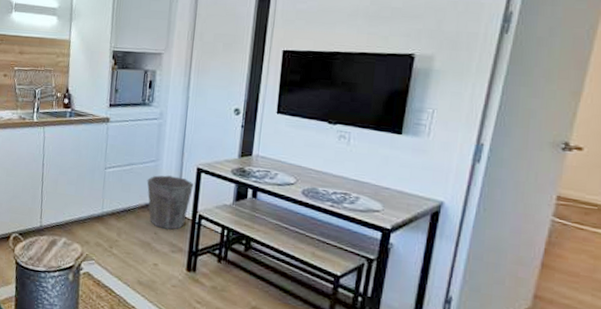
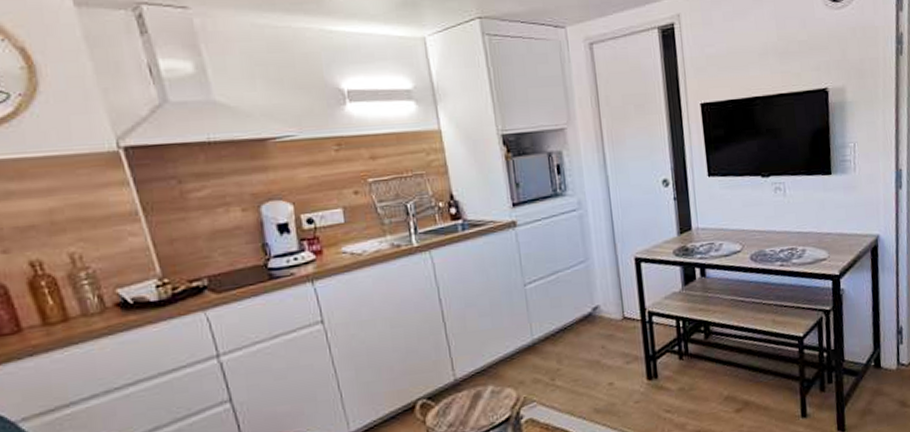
waste bin: present [147,175,194,230] -> none [579,273,636,340]

